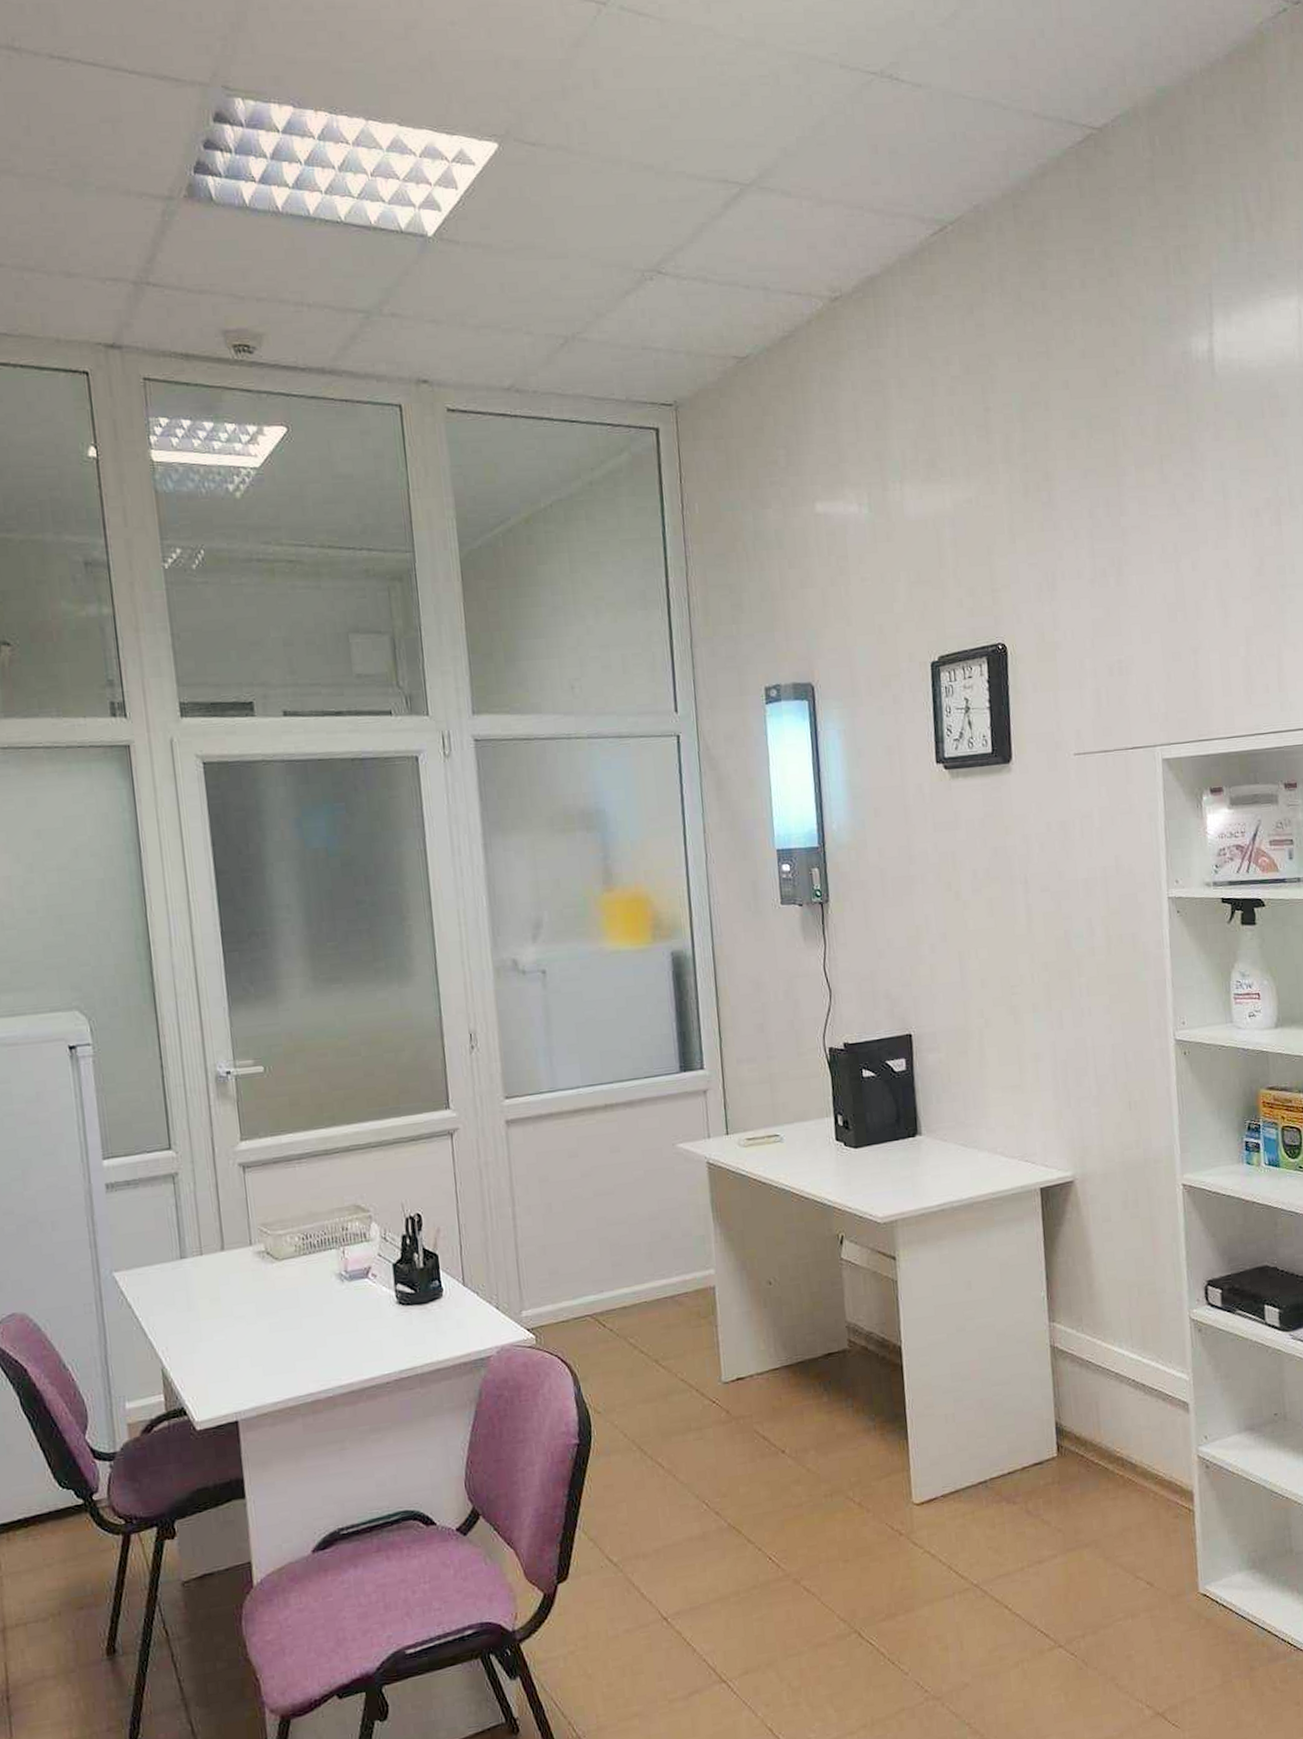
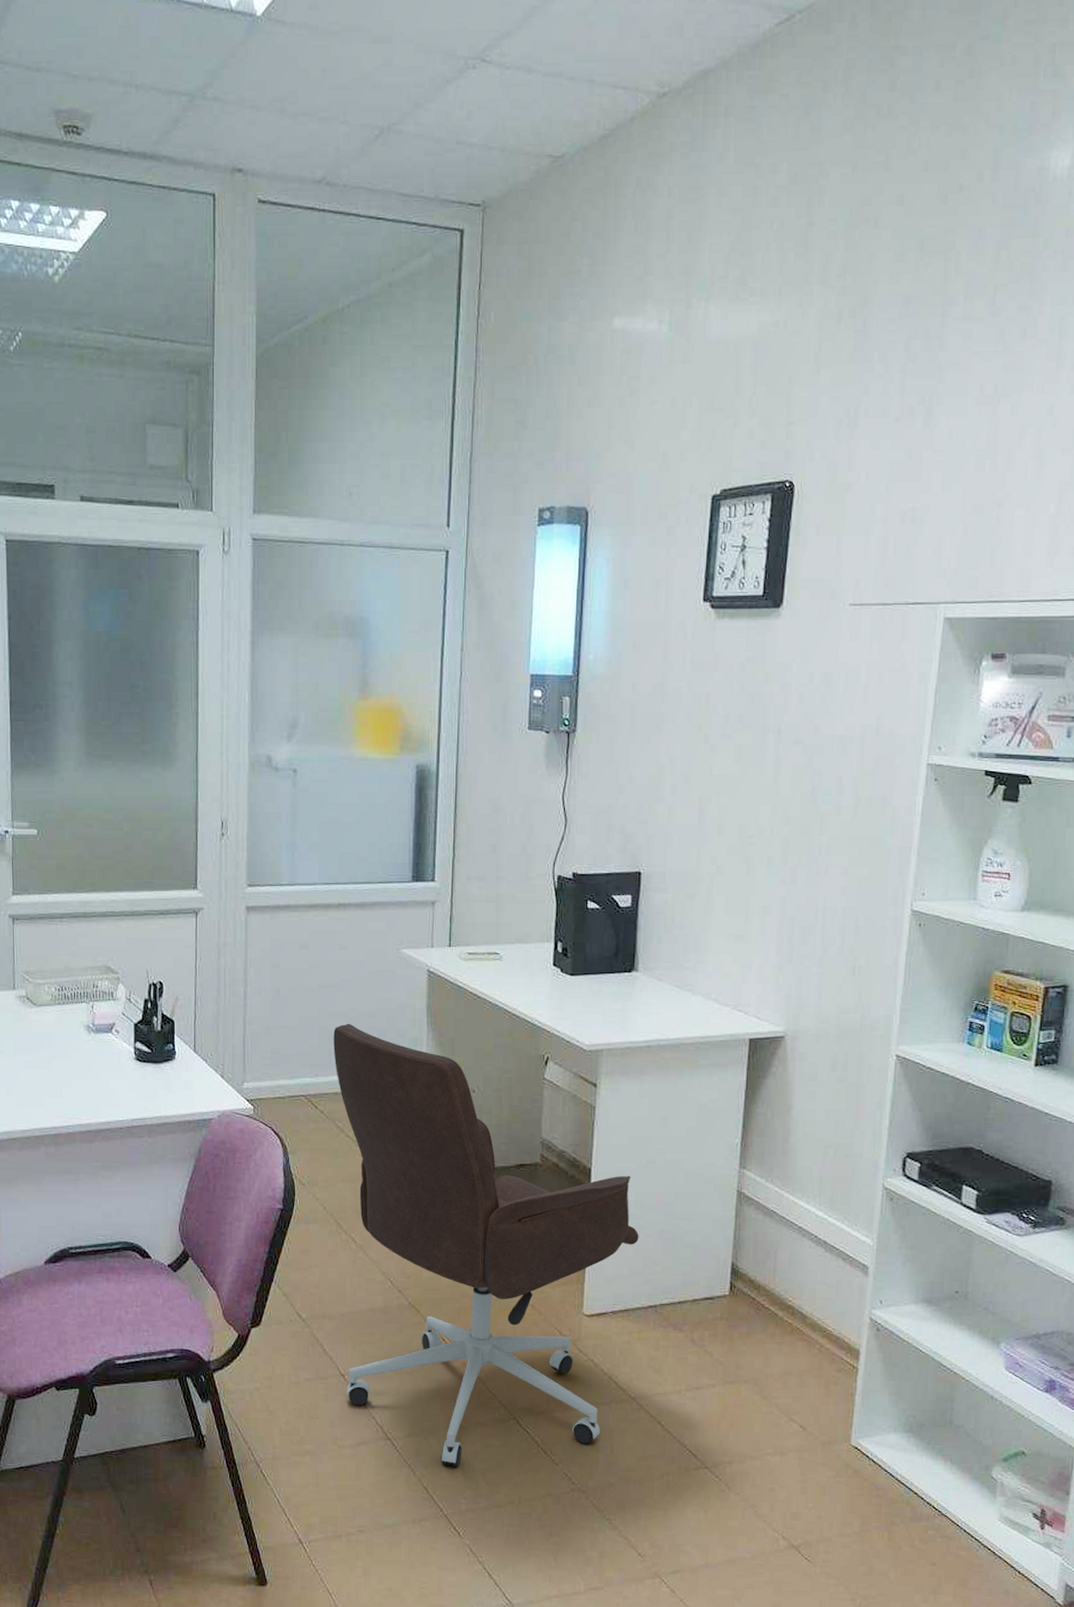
office chair: none [614,1230,960,1699] -> present [333,1023,639,1467]

